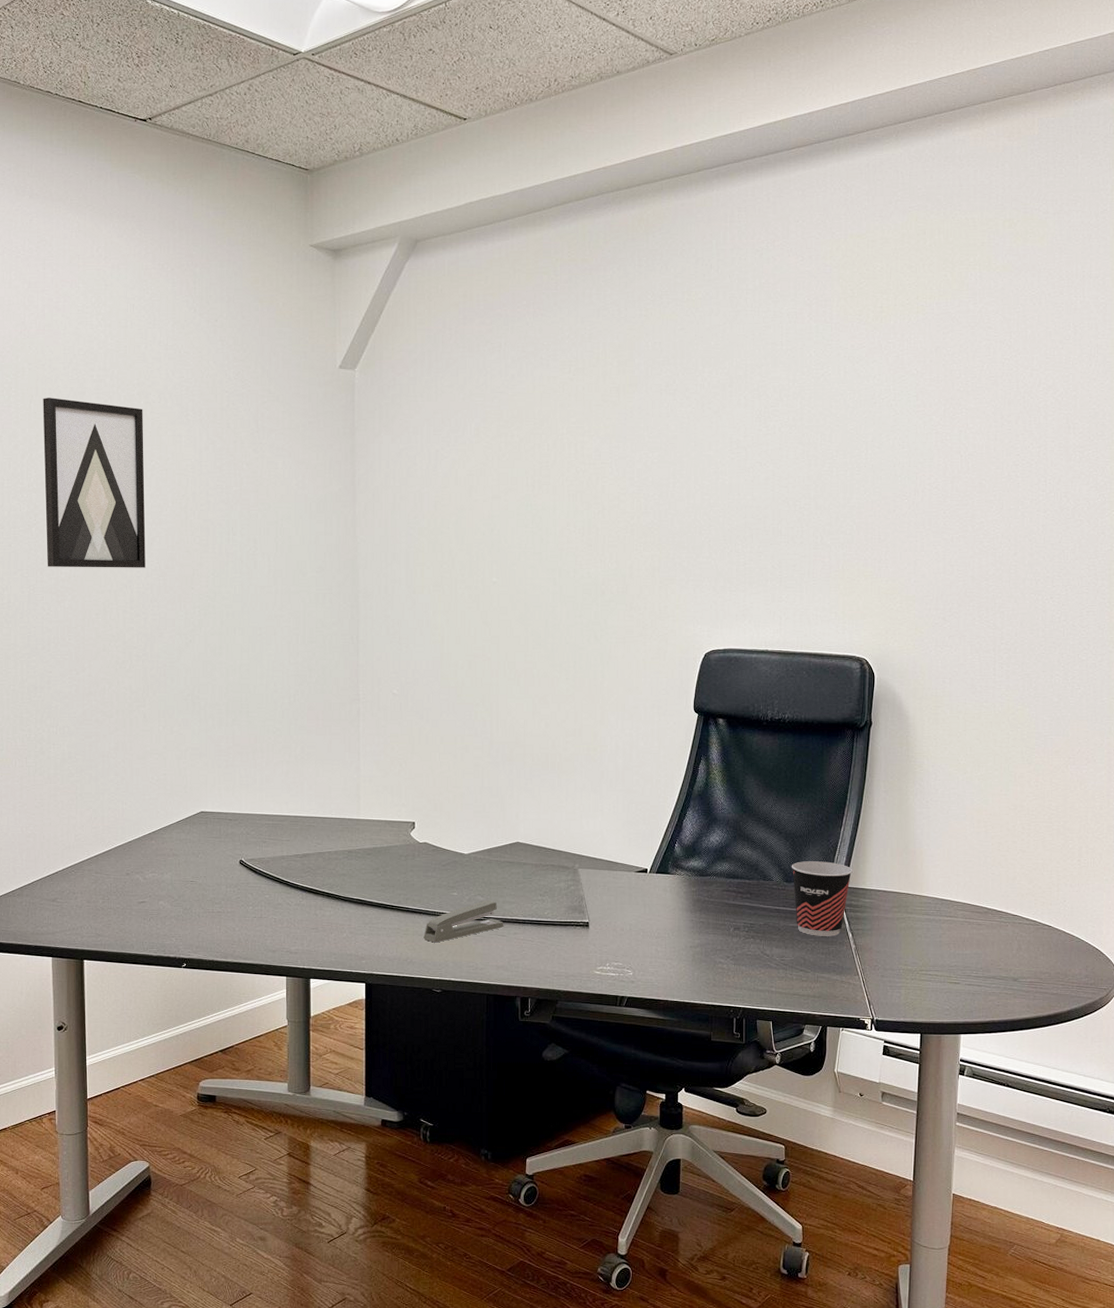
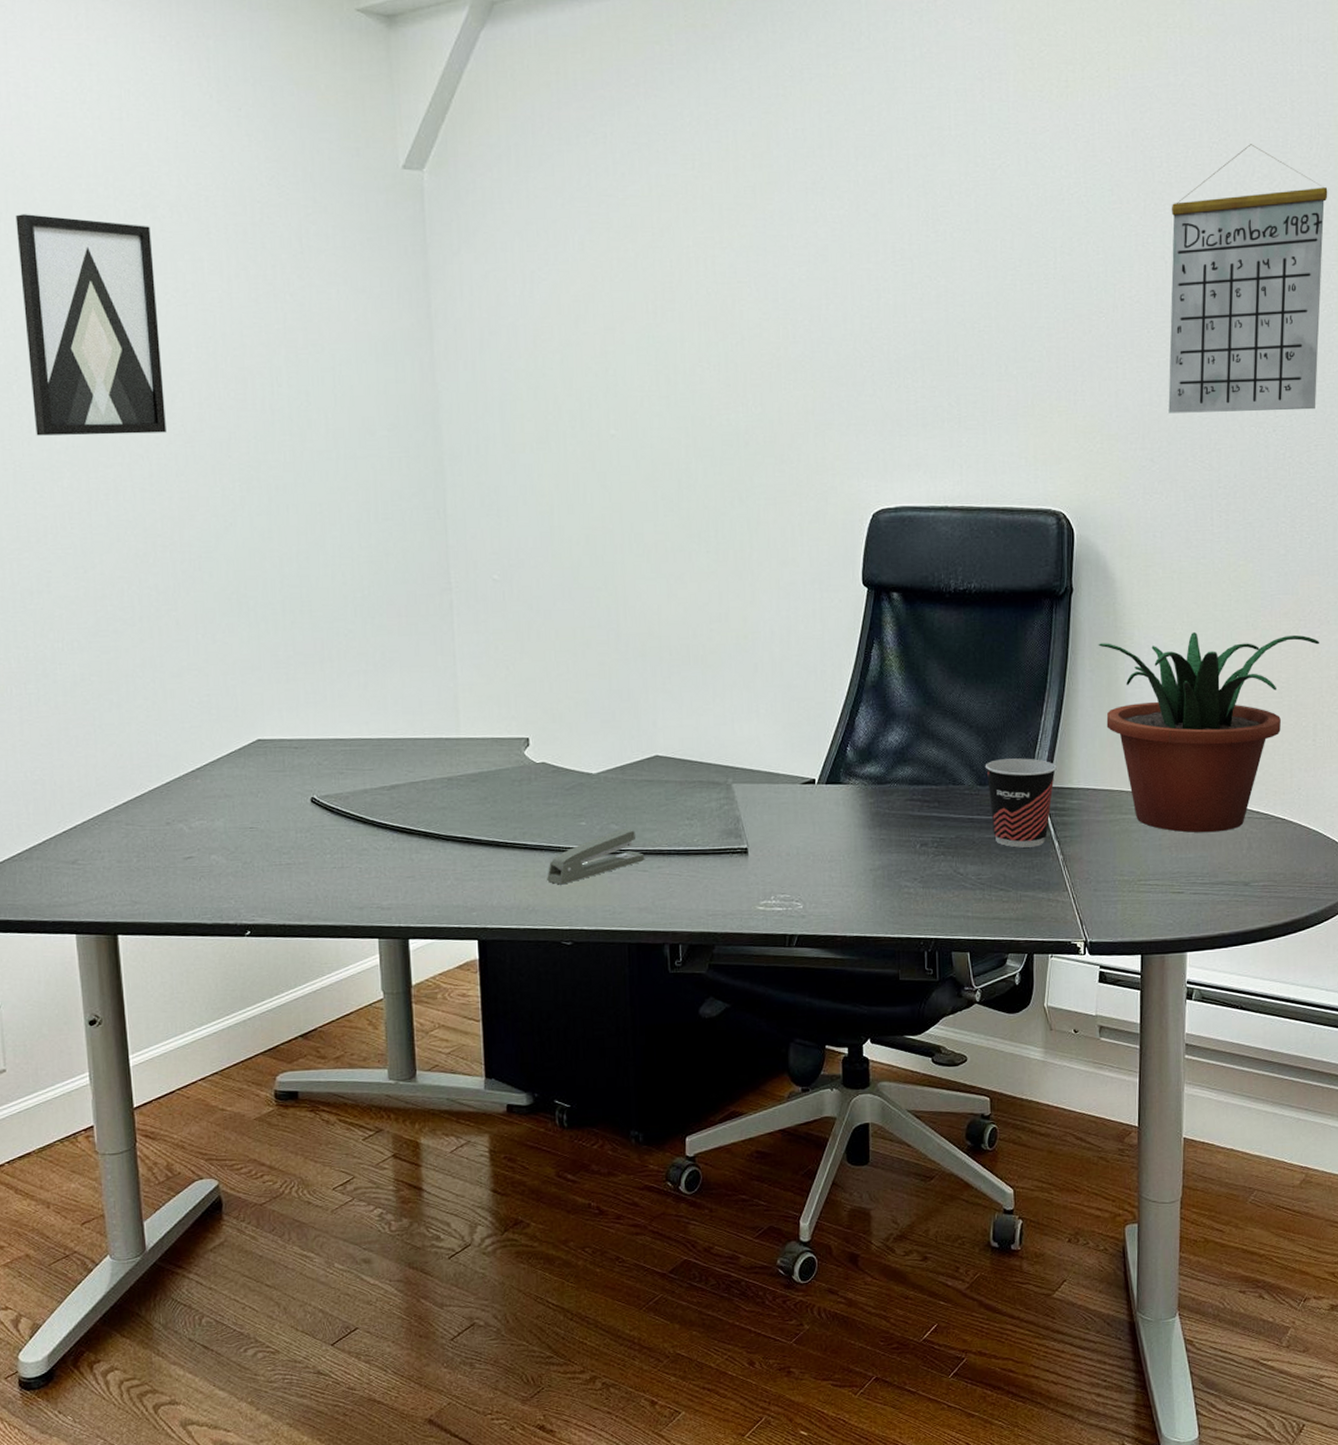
potted plant: none [892,763,1087,934] -> present [1098,631,1320,833]
calendar: none [960,360,1104,582] -> present [1168,144,1328,413]

